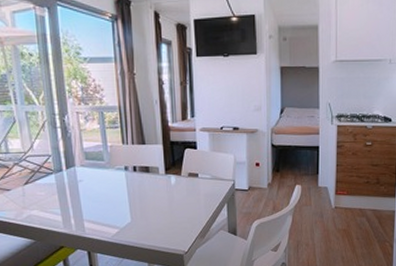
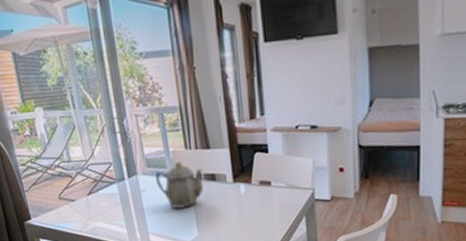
teapot: none [93,154,138,198] -> present [155,161,204,210]

